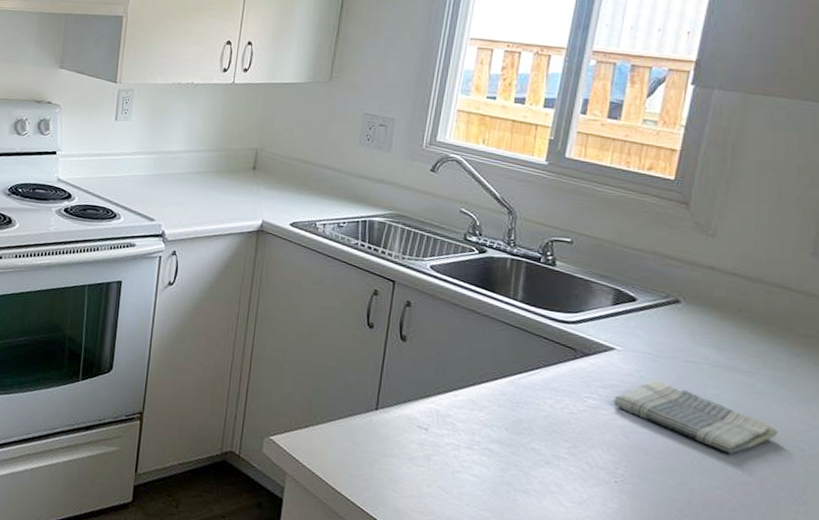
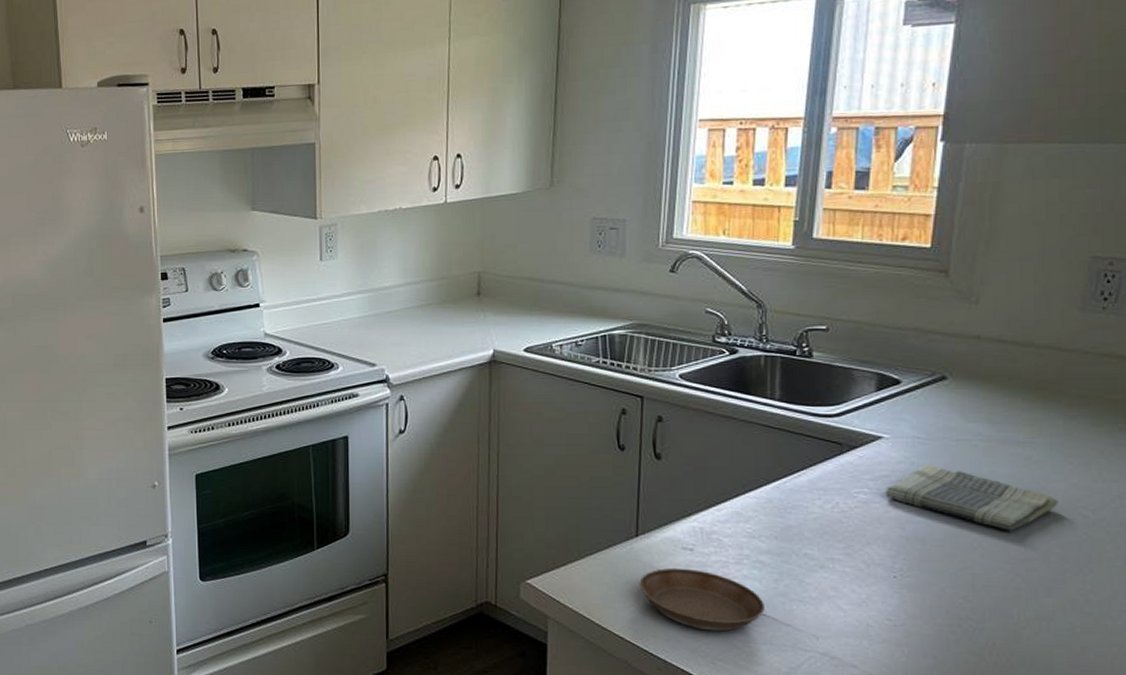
saucer: none [374,443,490,511] -> present [639,568,765,632]

